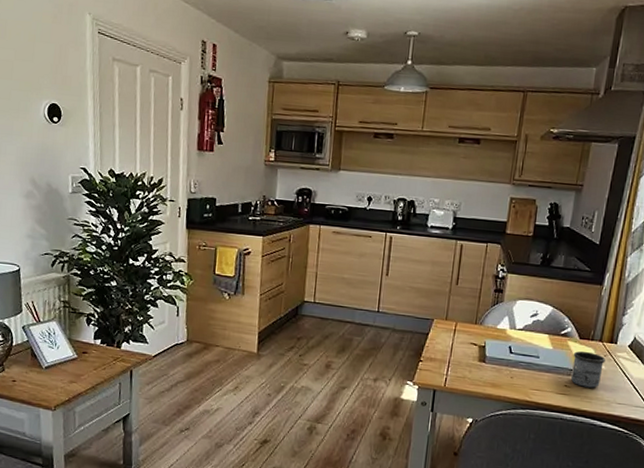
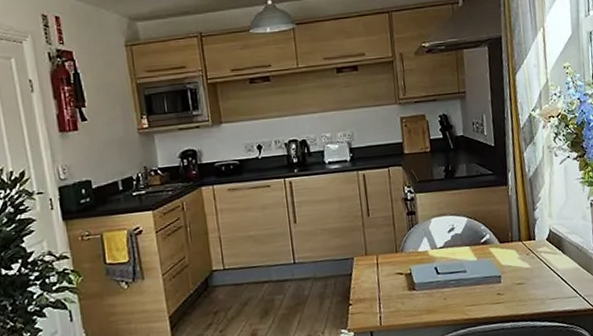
mug: present [570,351,605,388] -> none [497,254,530,291]

